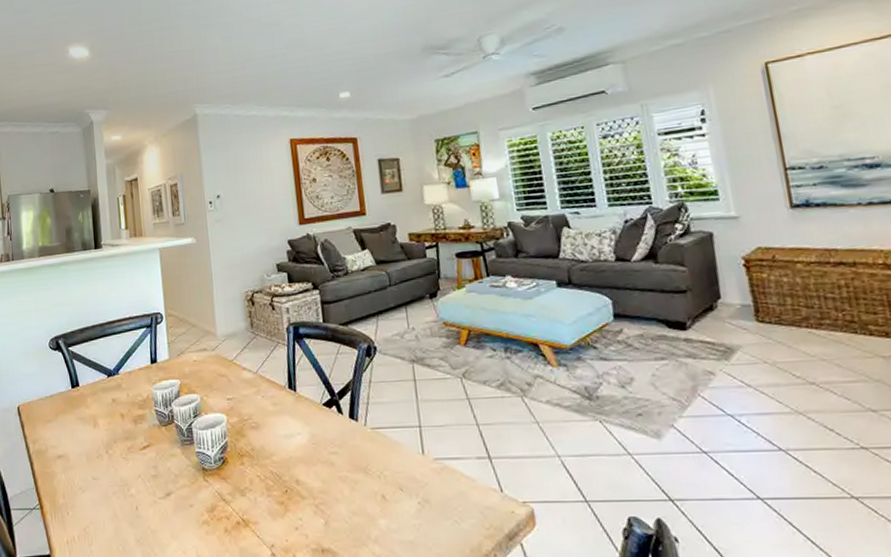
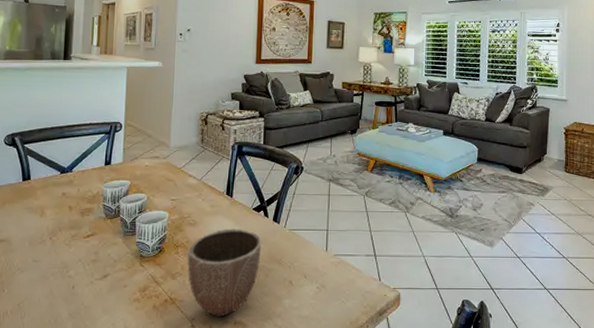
decorative bowl: none [254,430,342,544] -> present [187,229,262,317]

